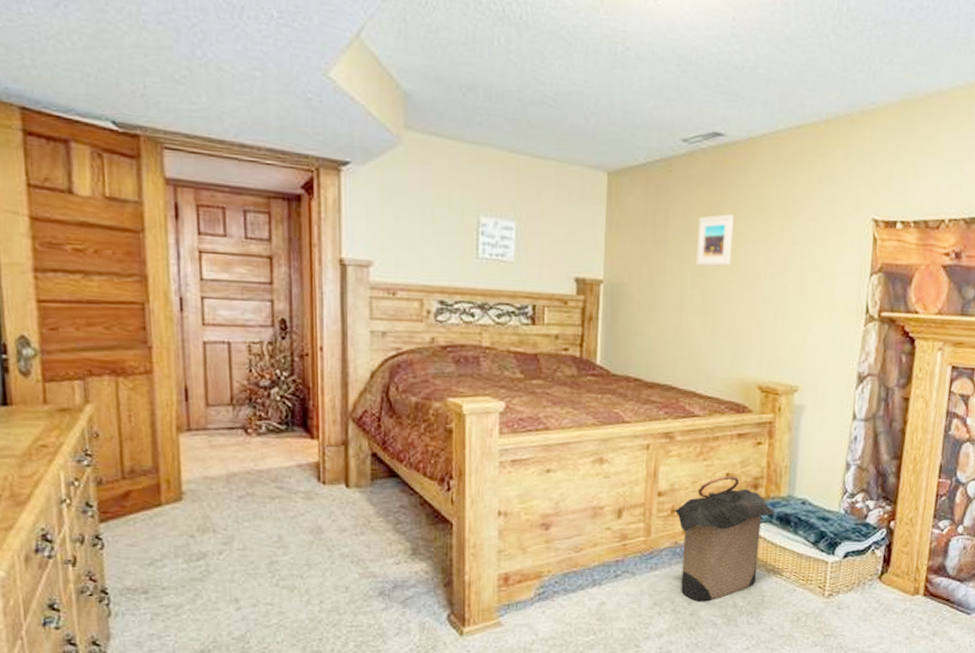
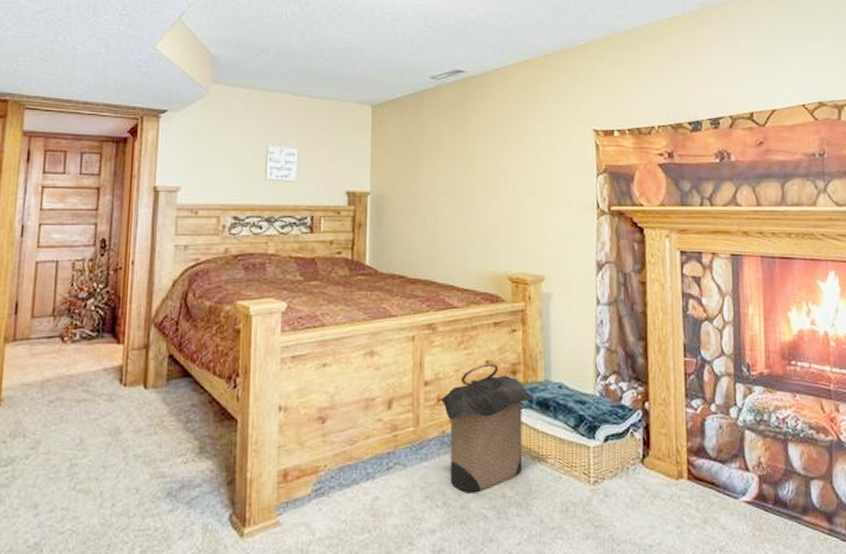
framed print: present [696,214,735,267] -> none [448,133,477,176]

